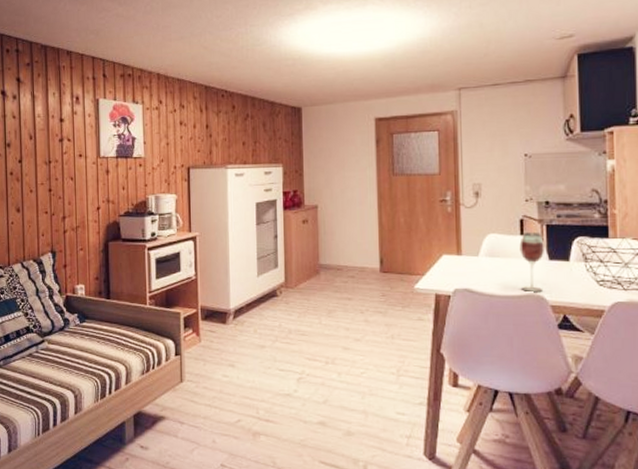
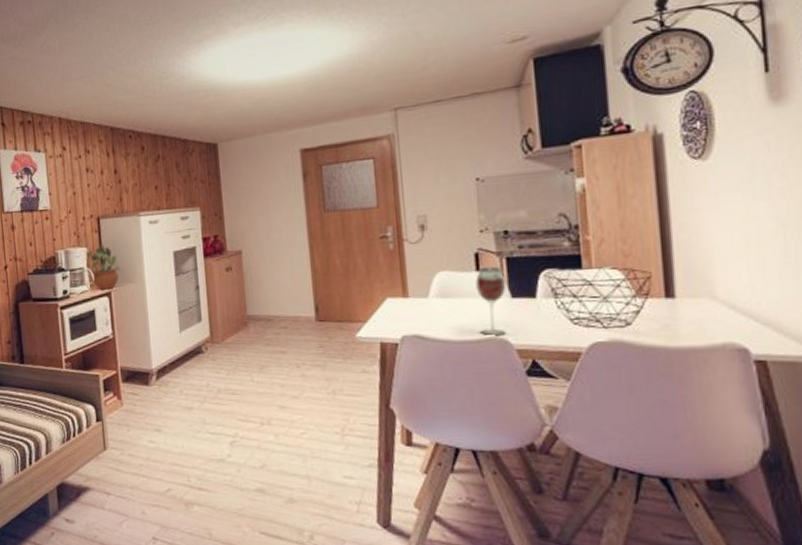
potted plant: none [174,193,206,234] -> present [85,245,121,290]

